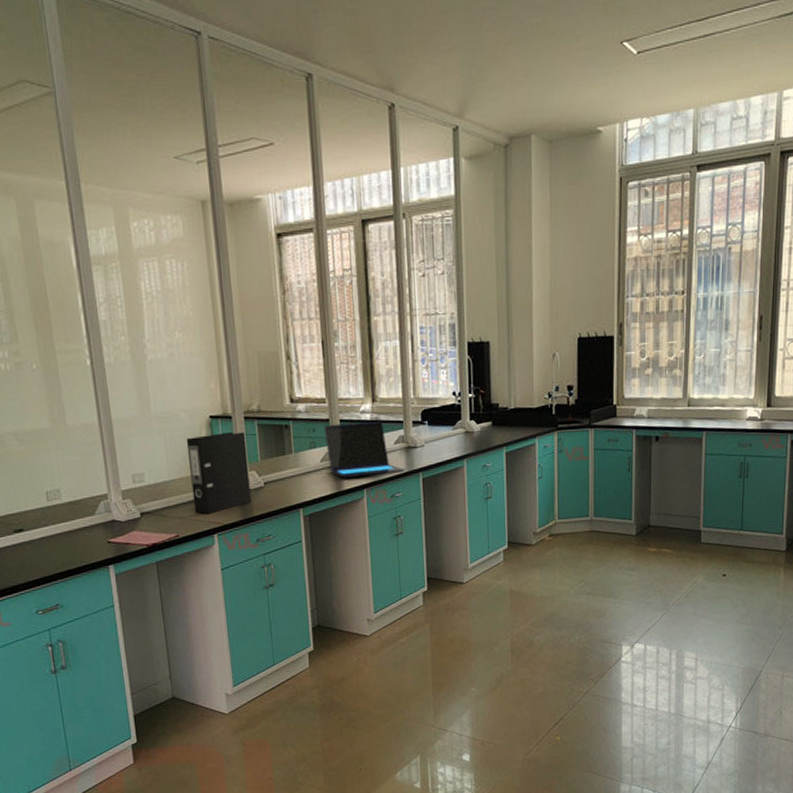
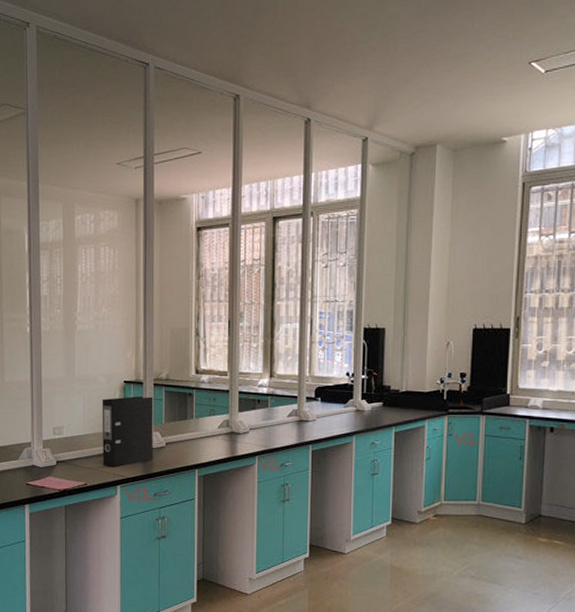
laptop: present [323,421,406,478] -> none [223,395,297,445]

